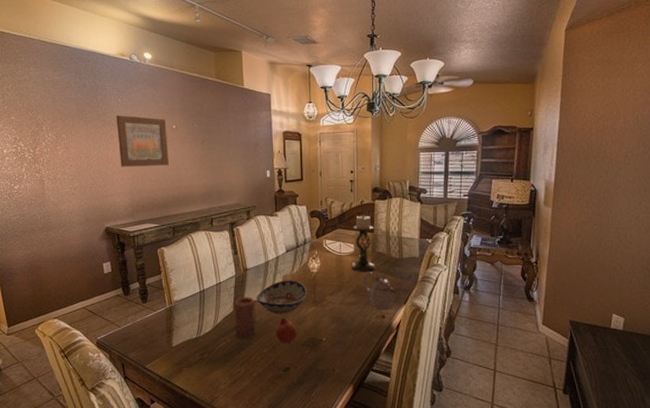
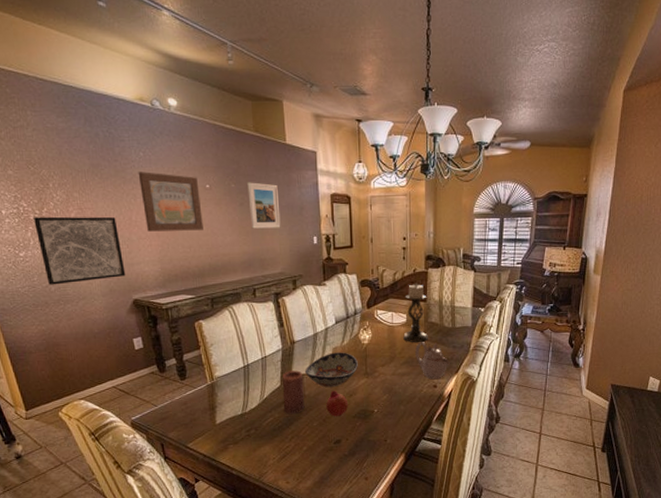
wall art: none [28,154,100,214] -> present [34,216,126,285]
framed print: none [209,122,237,164] -> present [247,182,281,229]

